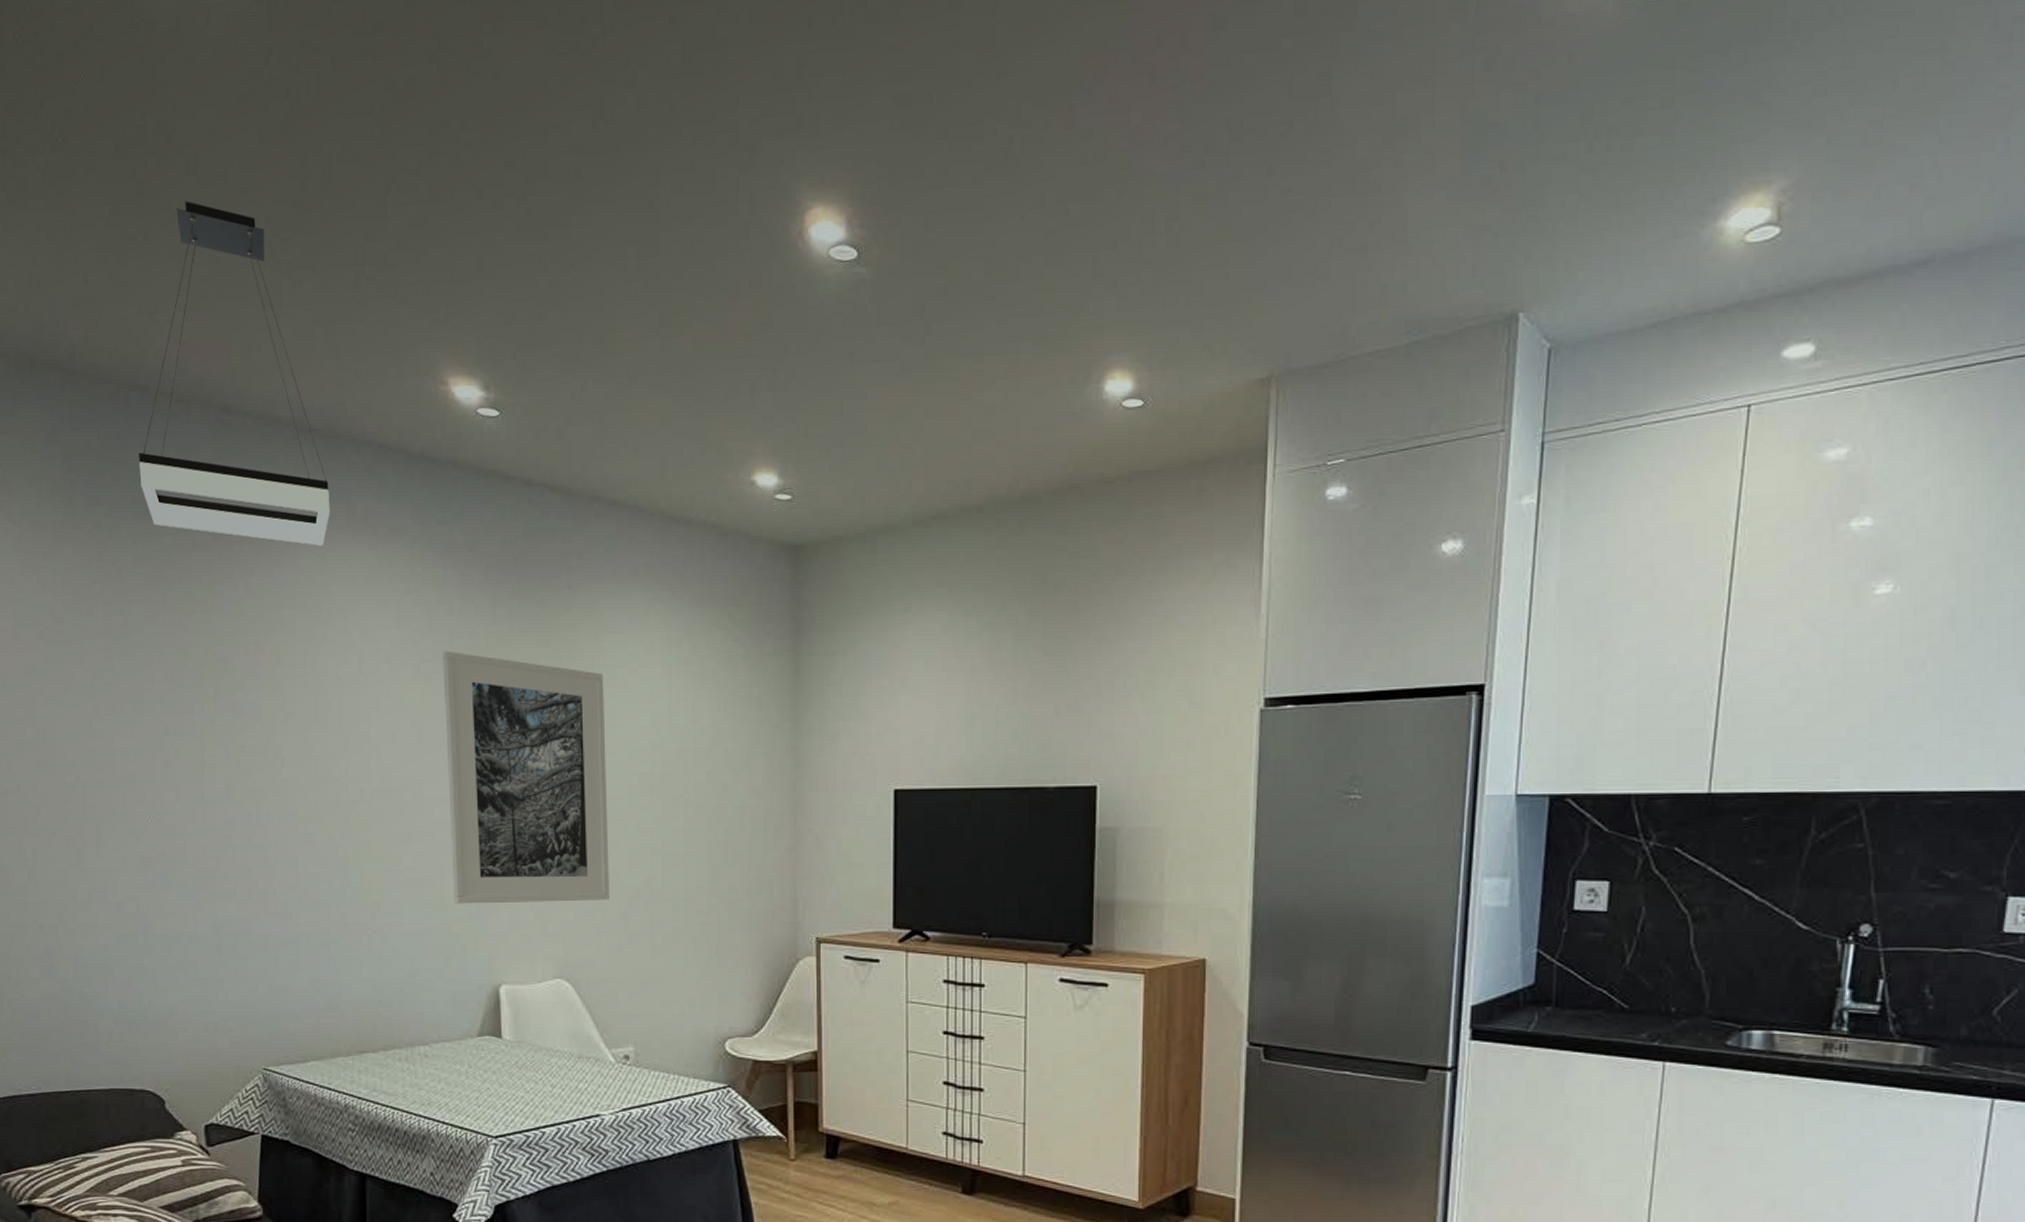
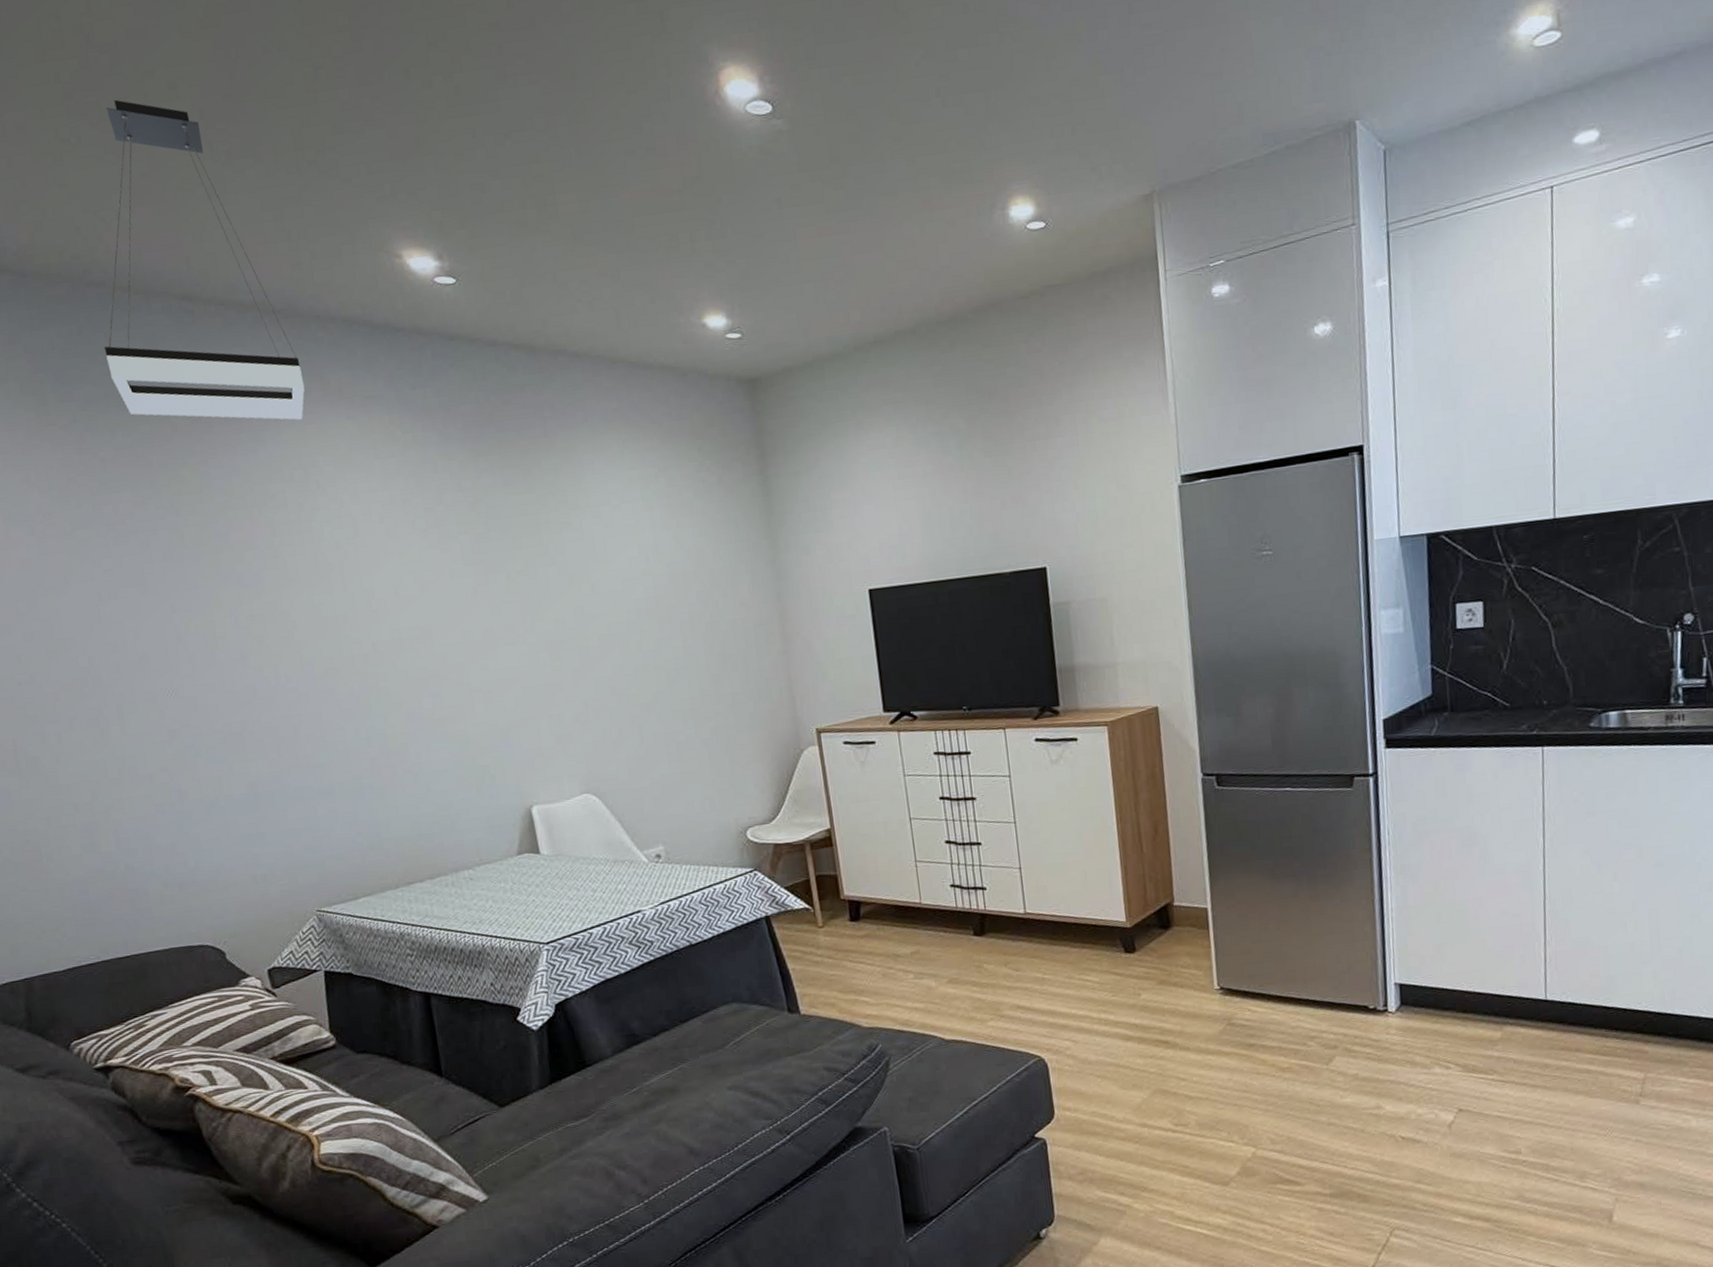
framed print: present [443,650,609,904] -> none [434,506,623,738]

